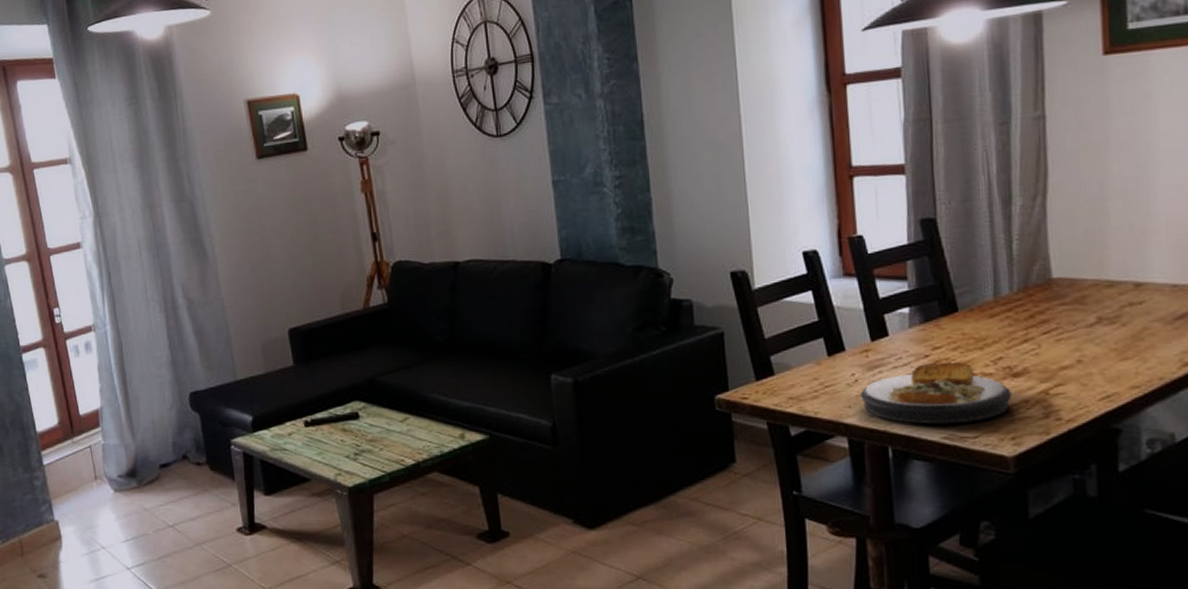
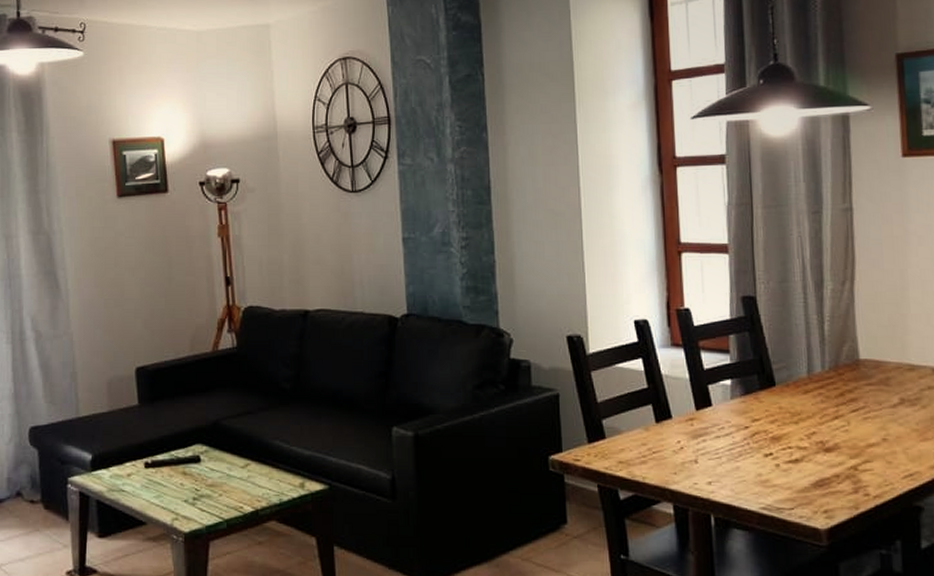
plate: present [859,362,1012,425] -> none [684,435,824,495]

